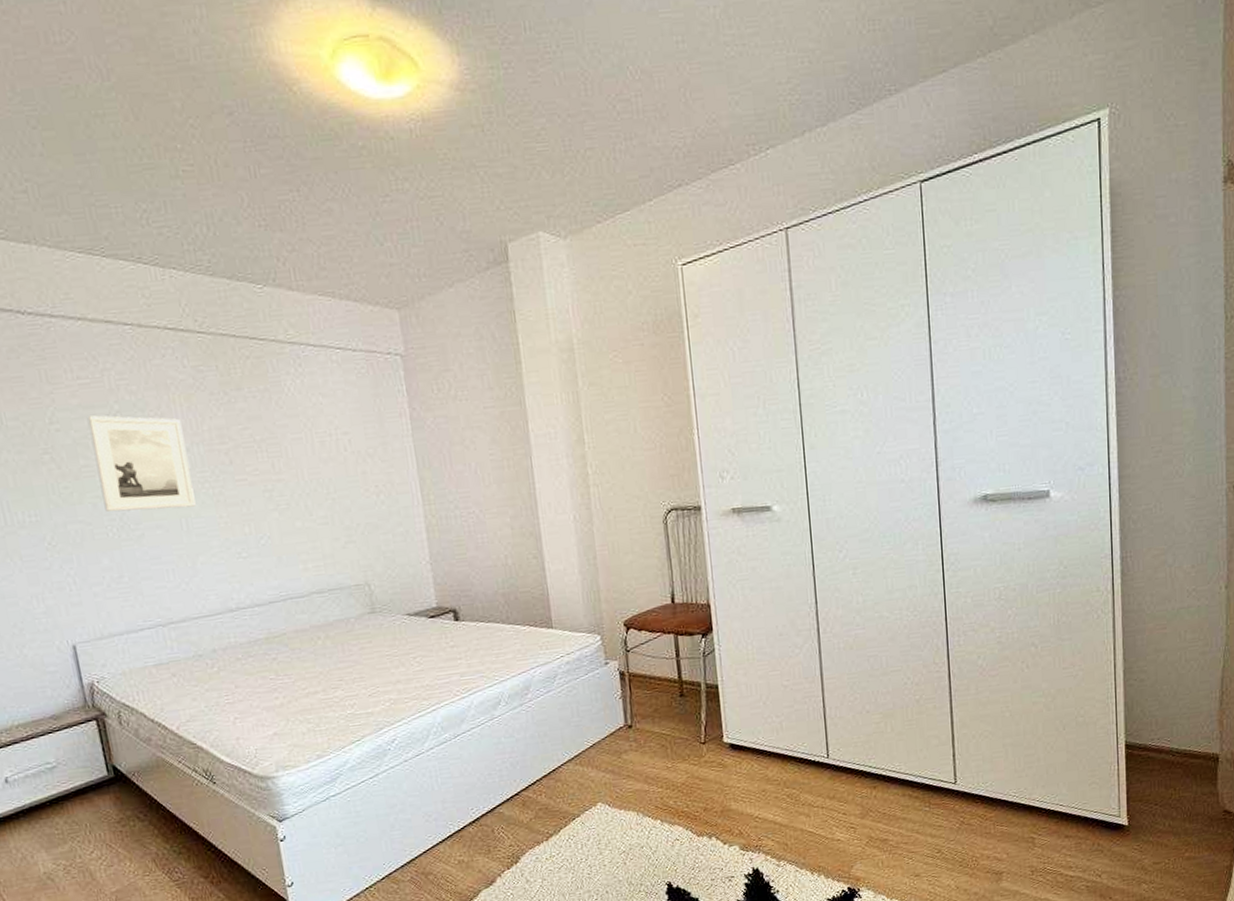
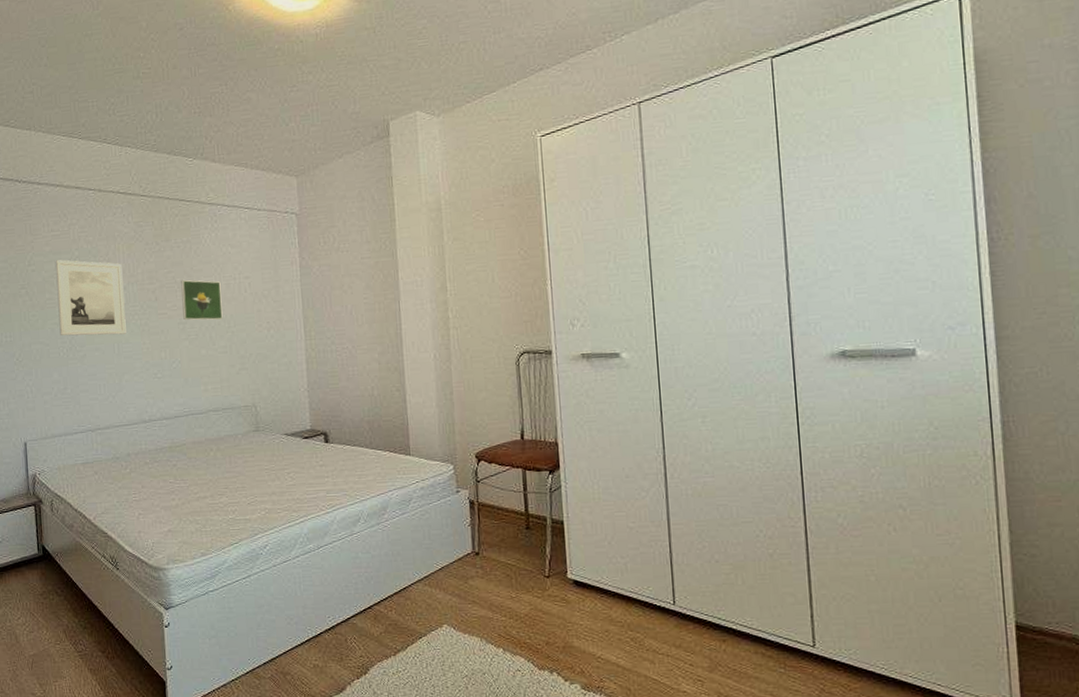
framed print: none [261,437,320,487] -> present [181,279,223,321]

